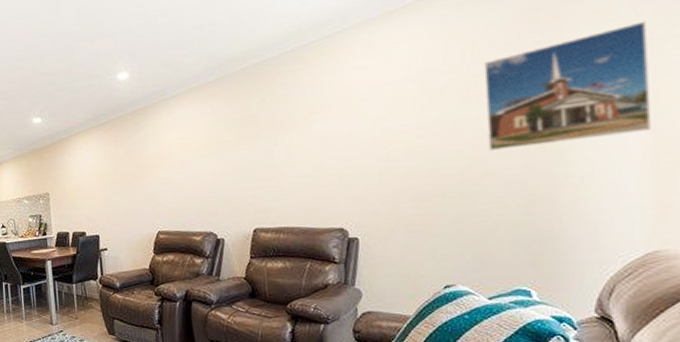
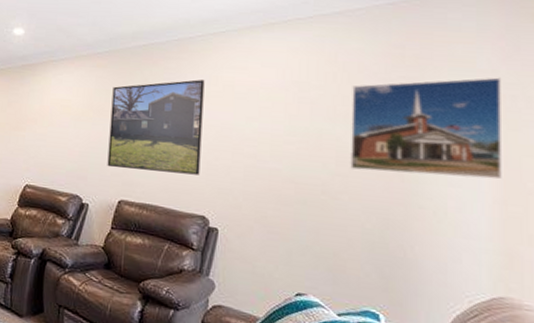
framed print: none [230,88,333,198] -> present [107,79,205,175]

